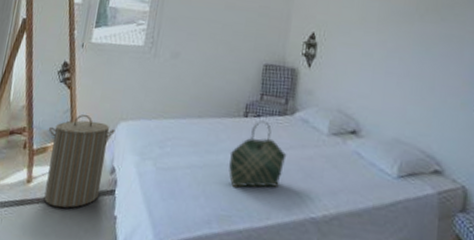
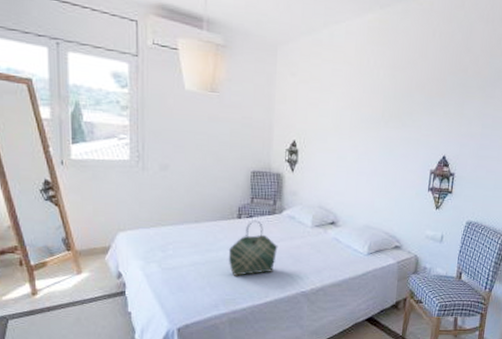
laundry hamper: present [43,114,115,208] -> none [44,229,115,312]

